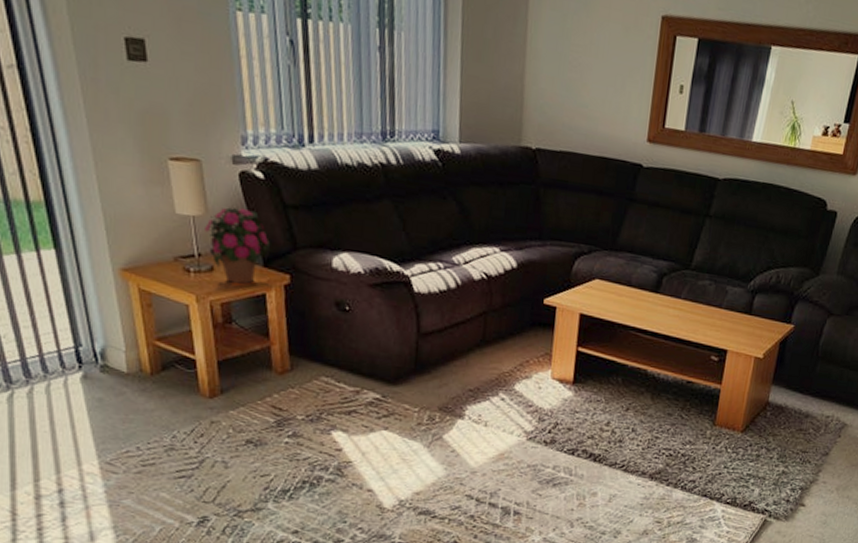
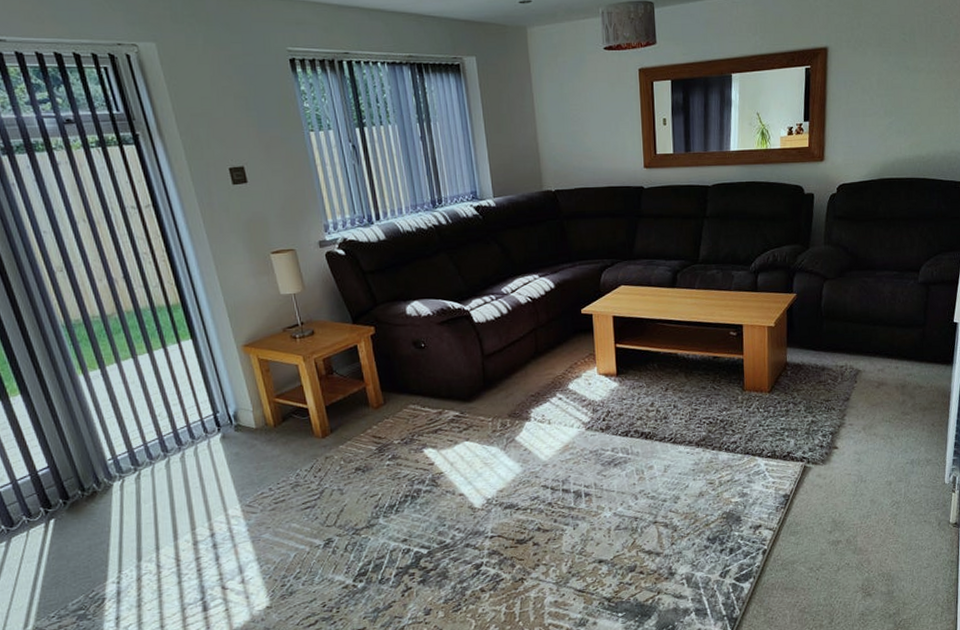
potted flower: present [204,207,271,284] -> none [304,280,357,341]

